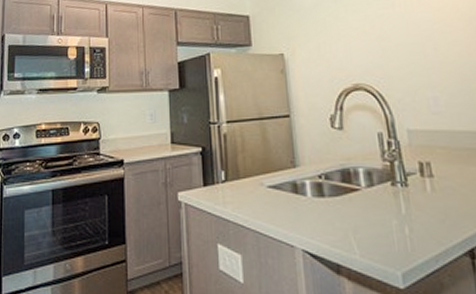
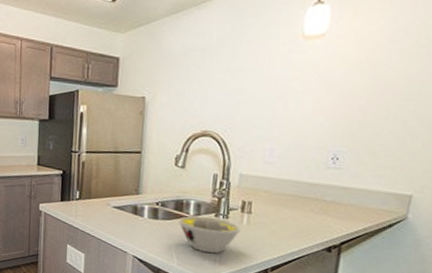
bowl: none [349,187,427,236] -> present [178,215,241,254]

